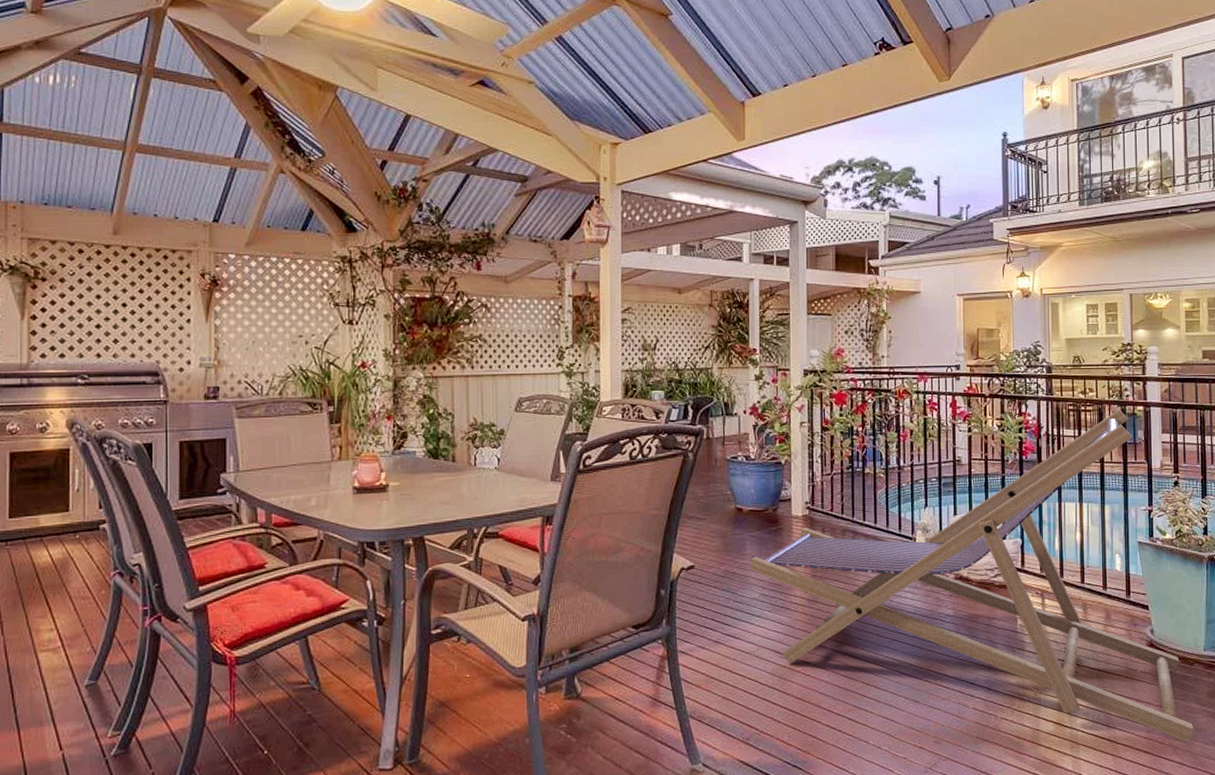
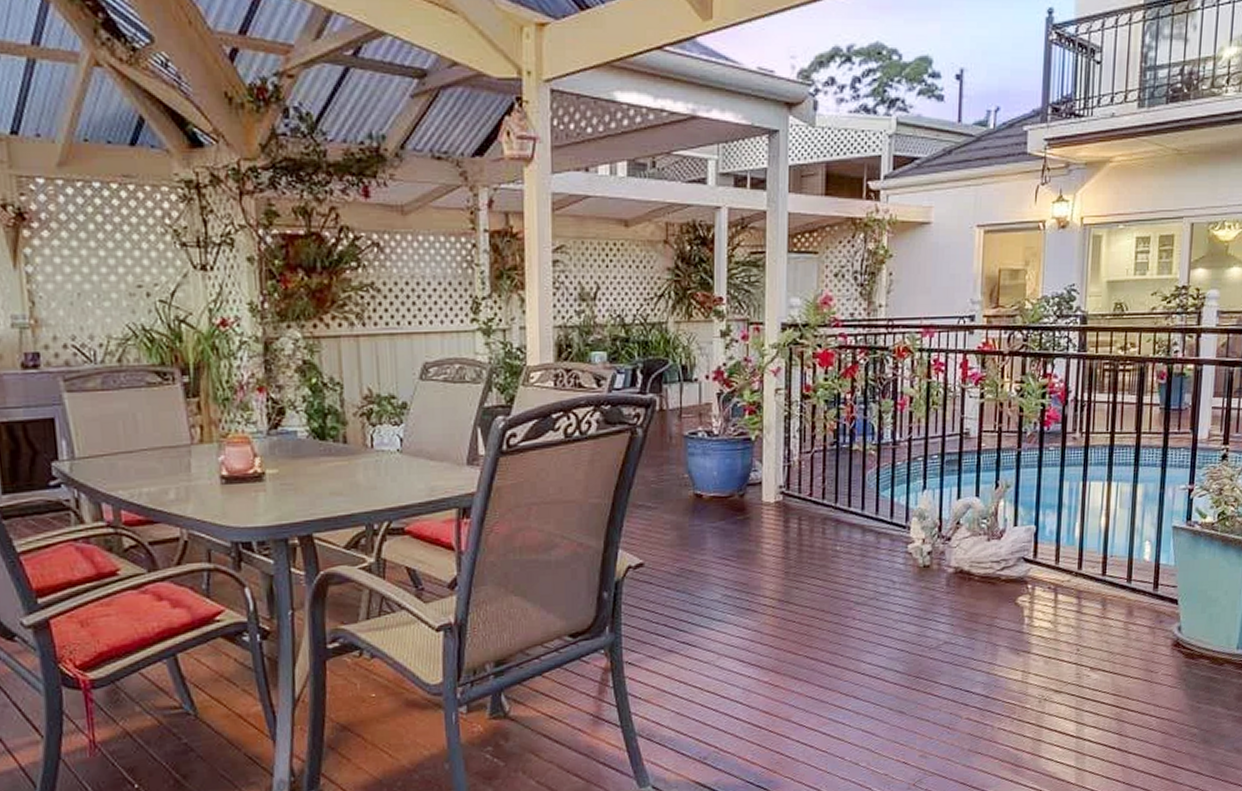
deck chair: present [749,410,1193,743] -> none [710,369,1216,751]

